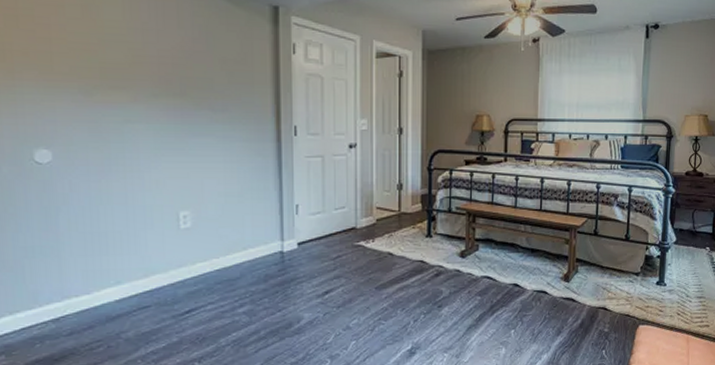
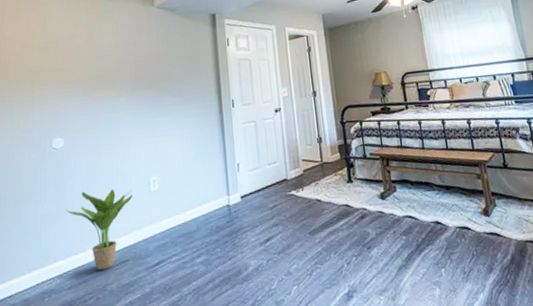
potted plant: none [59,221,156,315] -> present [65,188,133,270]

